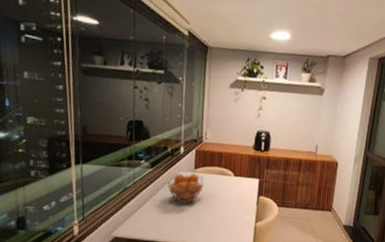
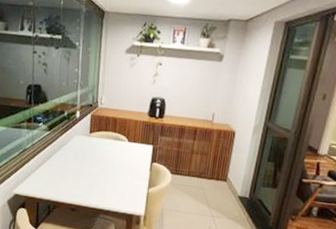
fruit basket: present [167,173,204,203] -> none [63,137,99,166]

